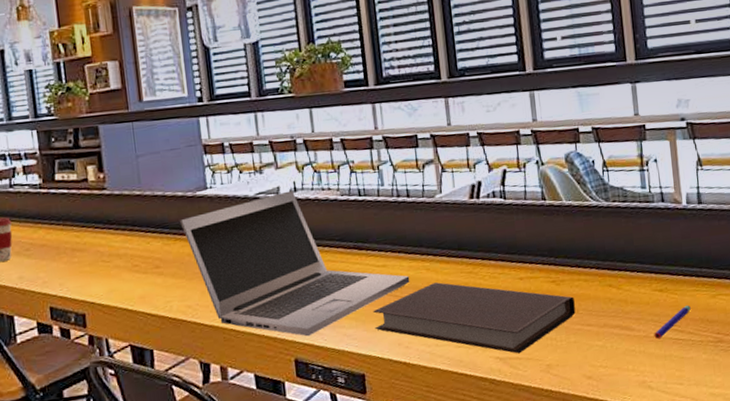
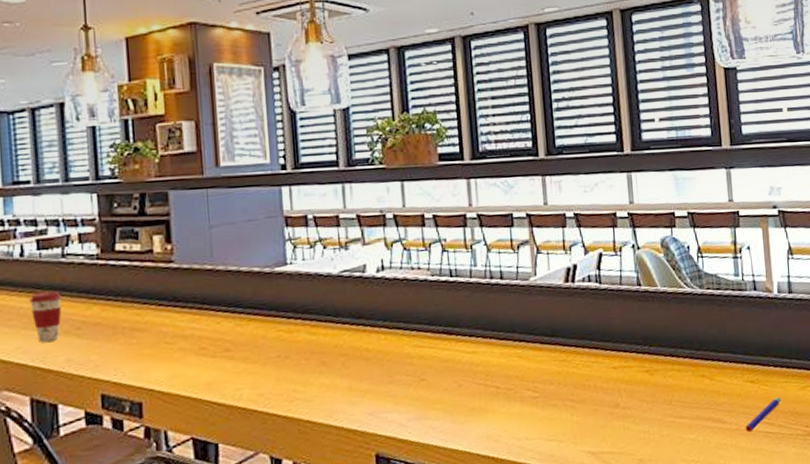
laptop: present [180,190,410,337] -> none [255,269,501,429]
notebook: present [373,282,576,354] -> none [461,371,669,448]

